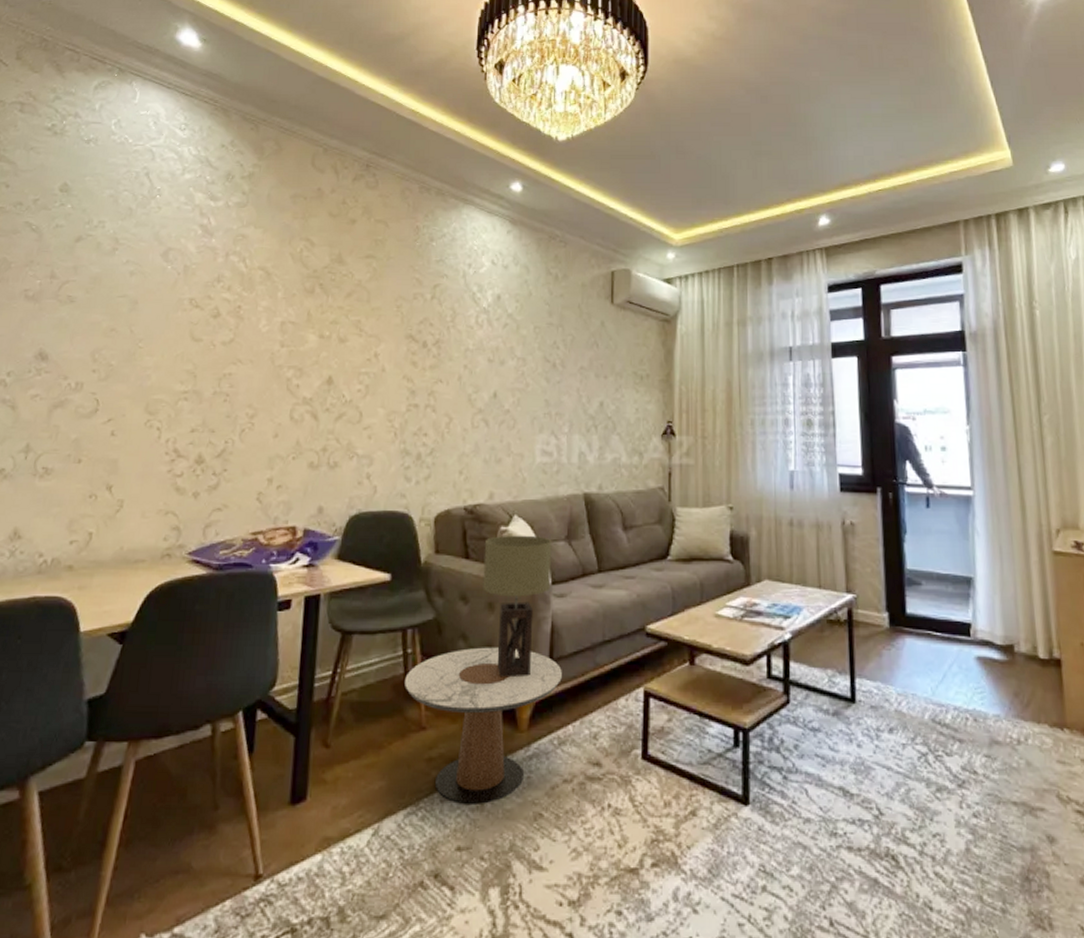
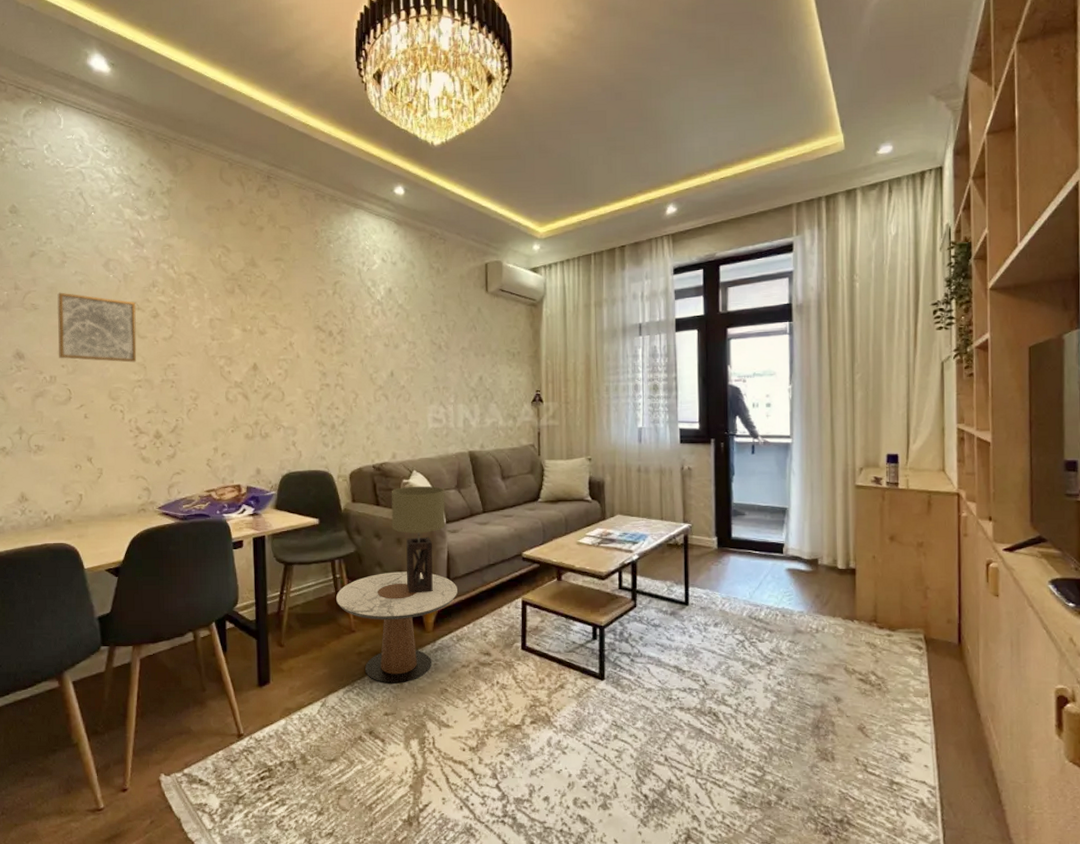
wall art: none [91,283,195,370] -> present [57,292,137,363]

